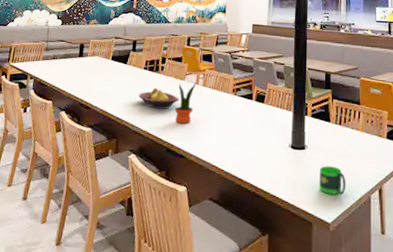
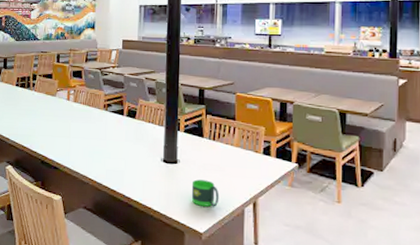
fruit bowl: present [138,87,179,109] -> none [11,103,51,124]
potted plant: present [174,81,196,125] -> none [47,97,67,139]

